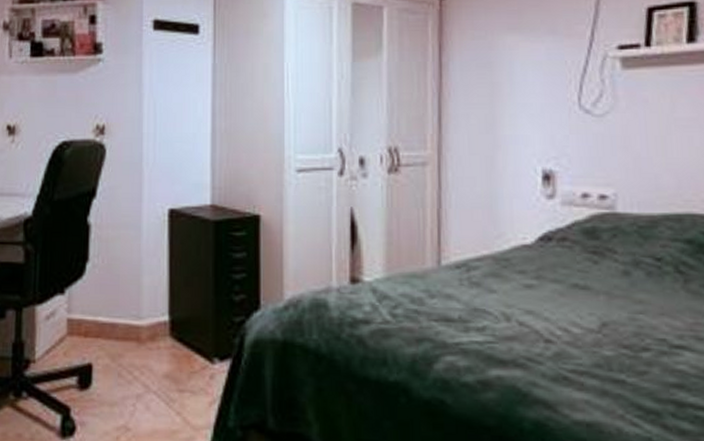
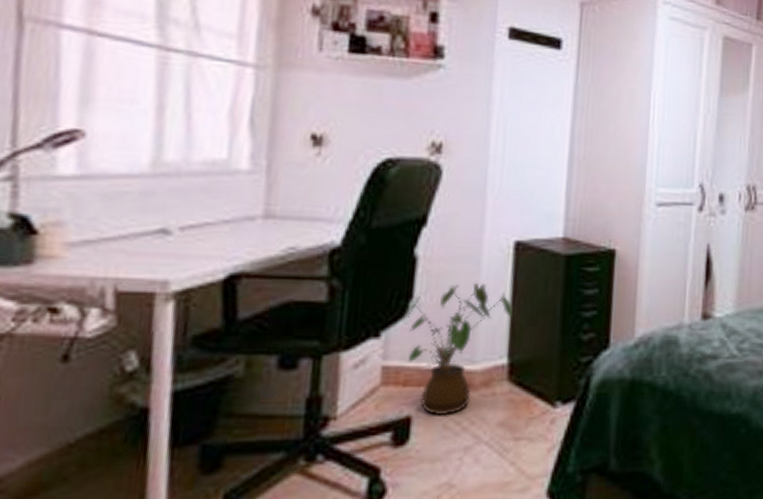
house plant: none [81,247,172,365] -> present [403,283,514,416]

